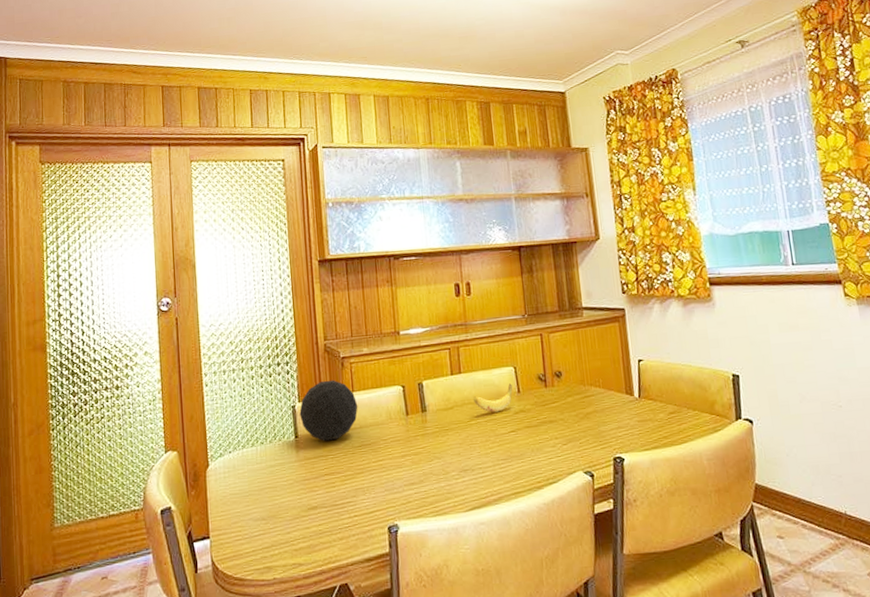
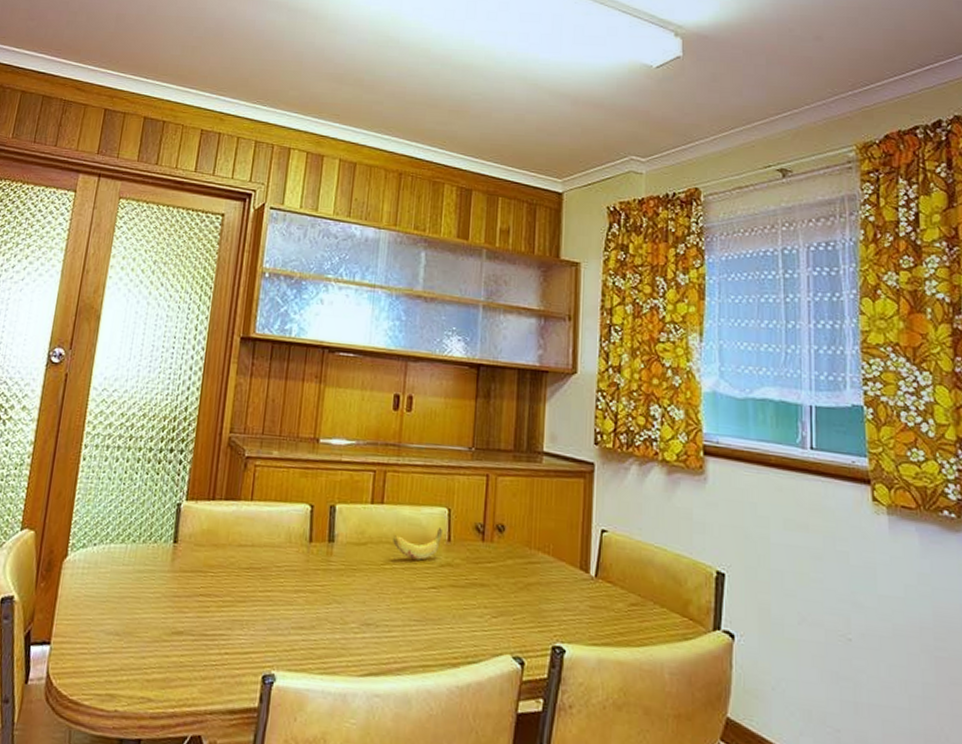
decorative orb: present [299,379,358,441] -> none [184,480,255,555]

